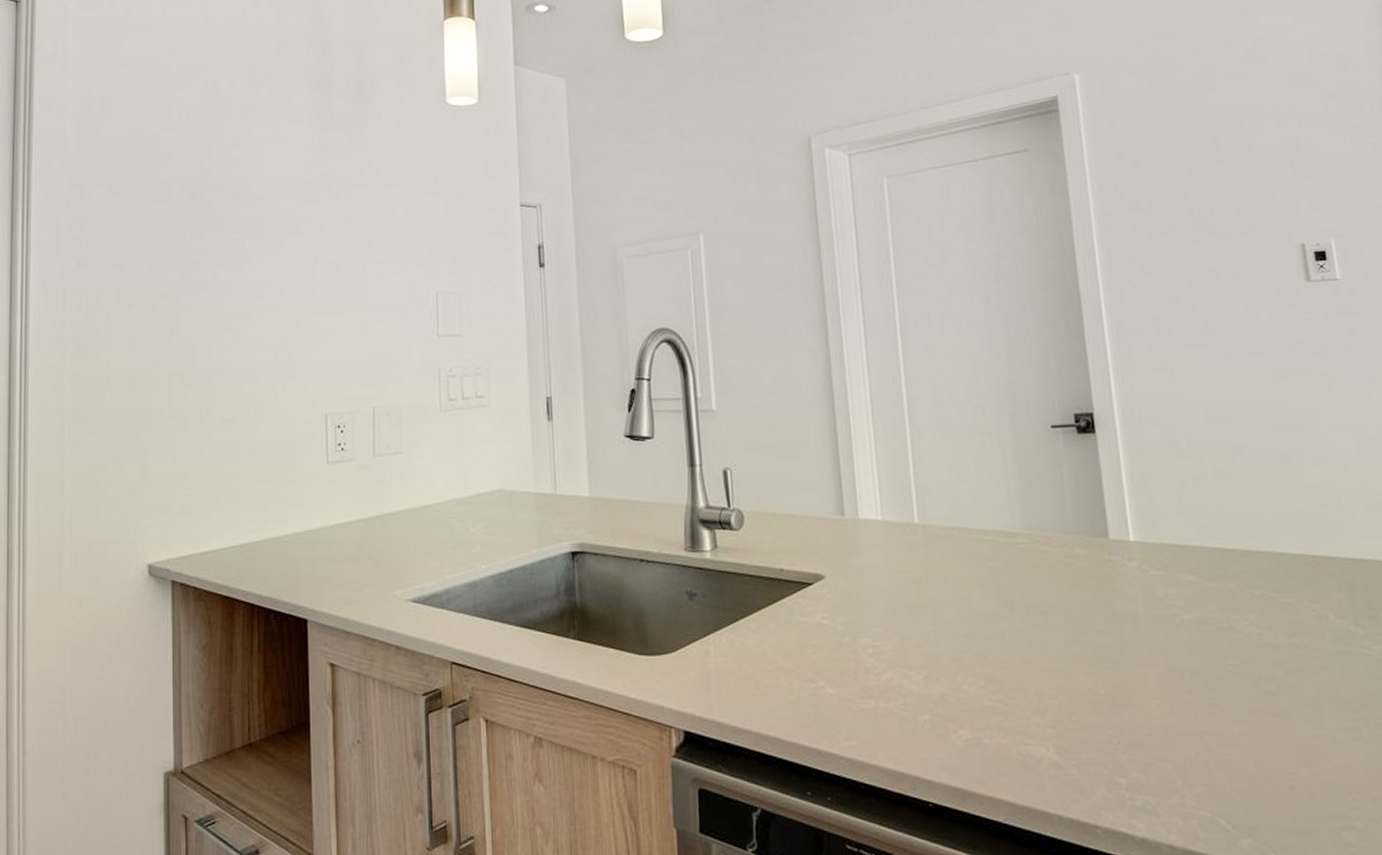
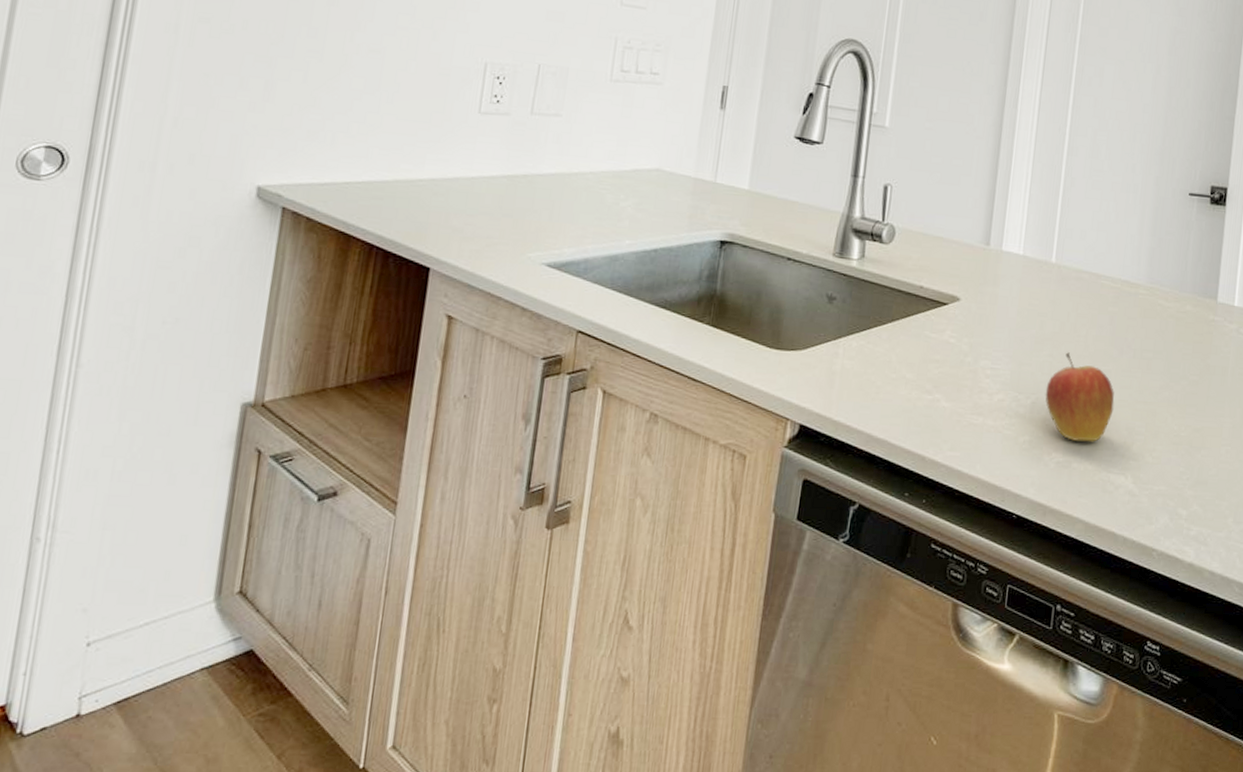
fruit: none [936,618,1017,714] -> present [1045,352,1115,442]

